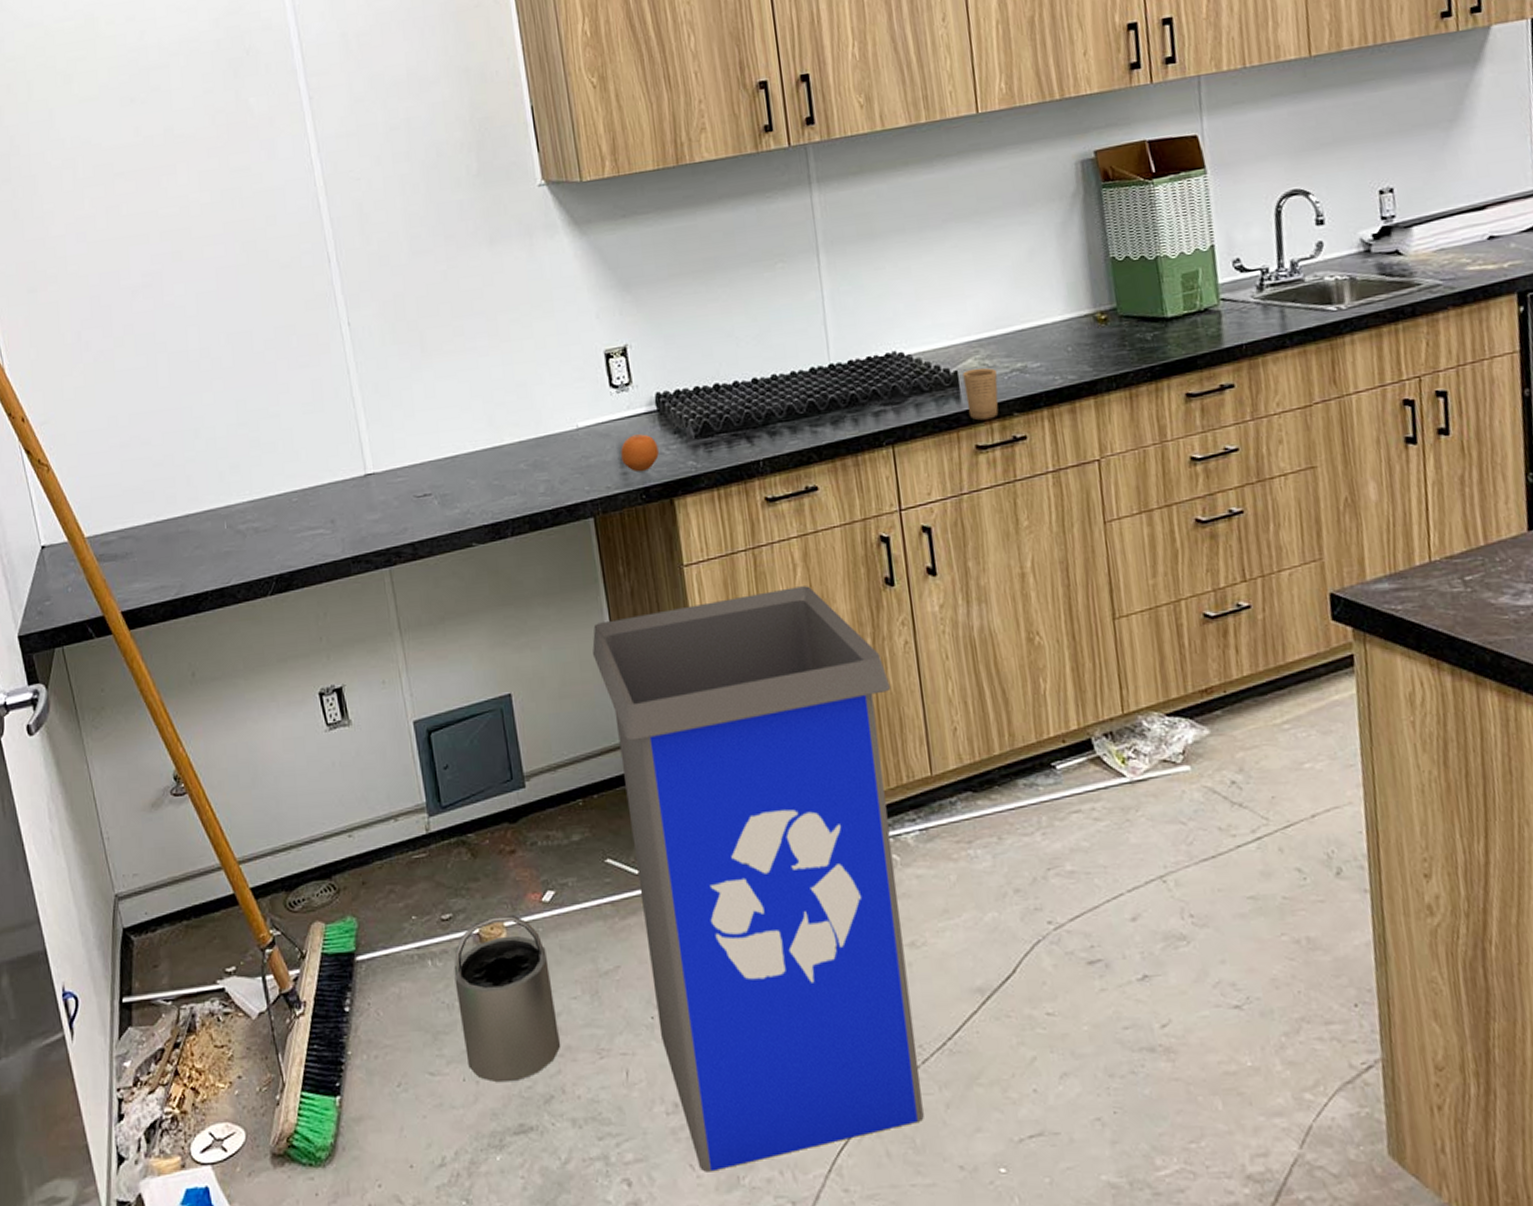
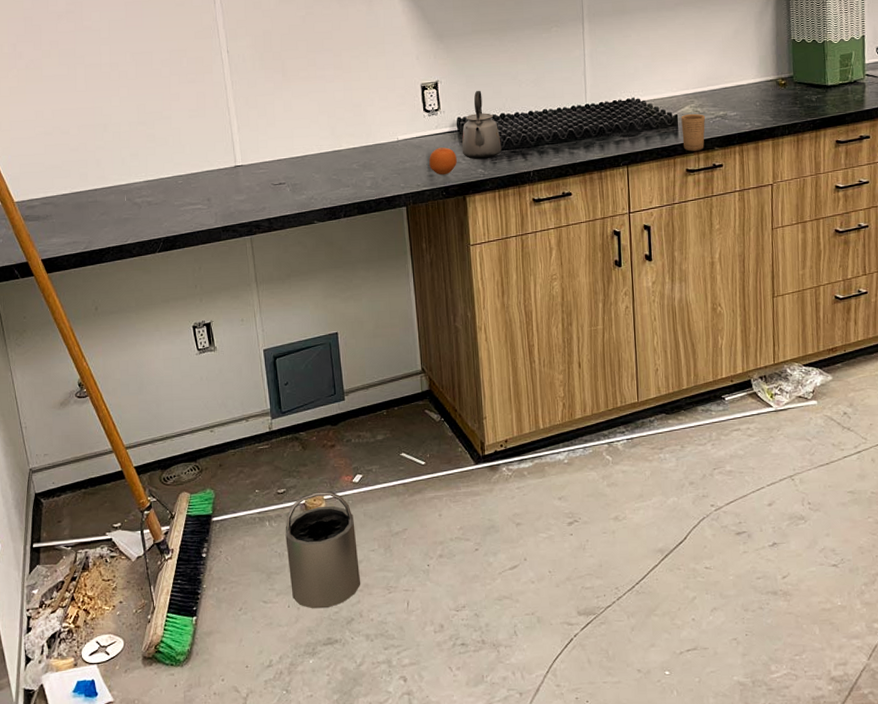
recycling bin: present [592,586,924,1172] -> none [400,264,616,672]
kettle: none [663,354,719,449] -> present [462,90,502,160]

